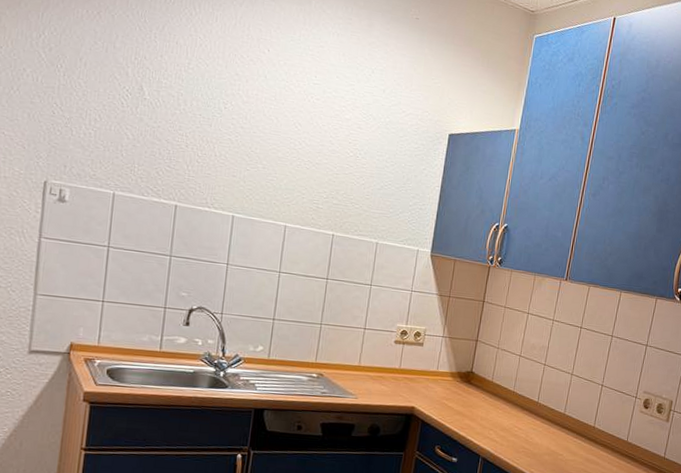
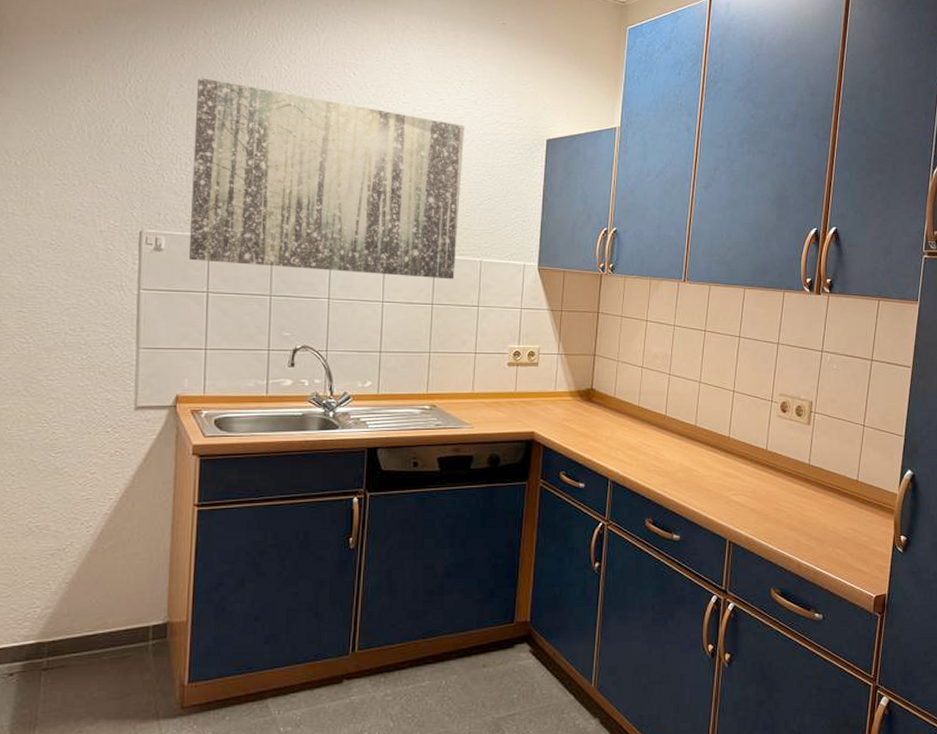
wall art: none [91,37,371,258] -> present [188,78,464,280]

